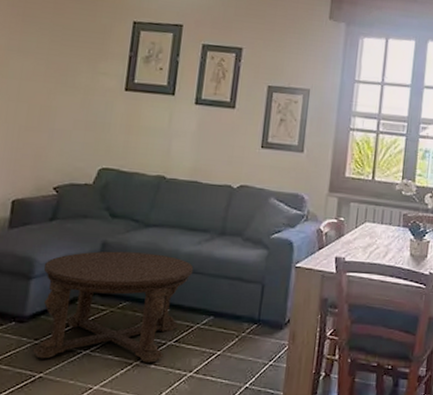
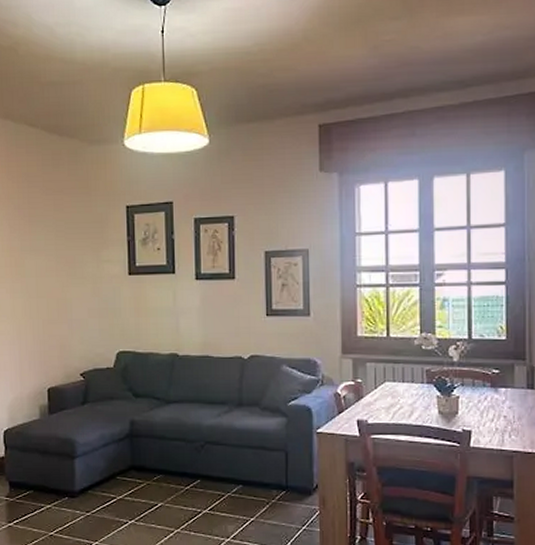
coffee table: present [32,251,194,363] -> none [83,428,217,530]

